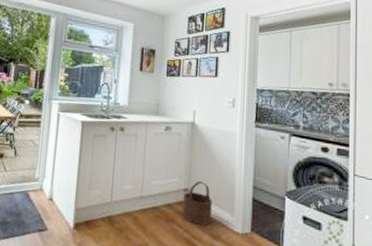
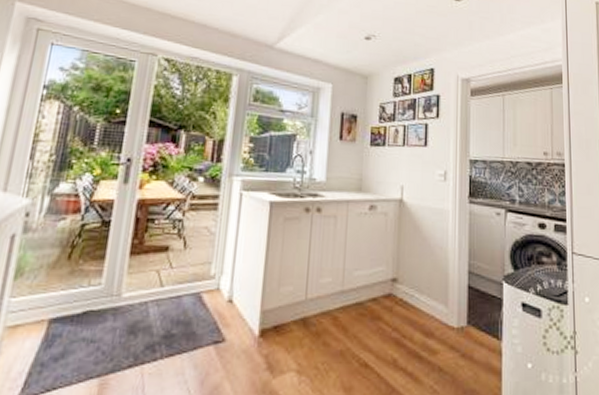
wooden bucket: present [182,181,212,226] -> none [389,268,424,321]

